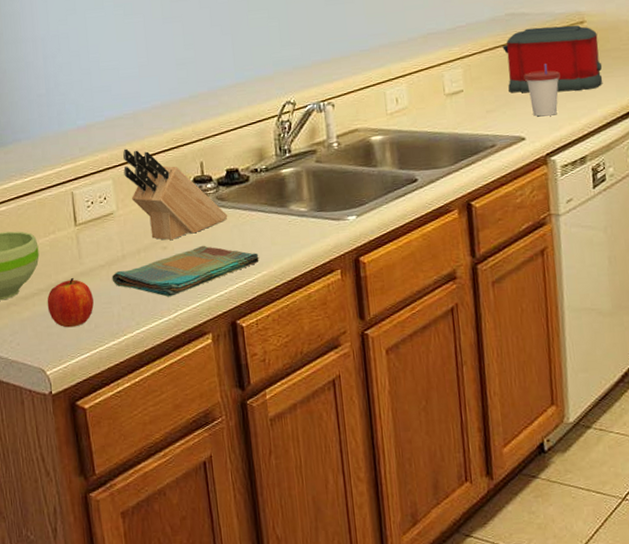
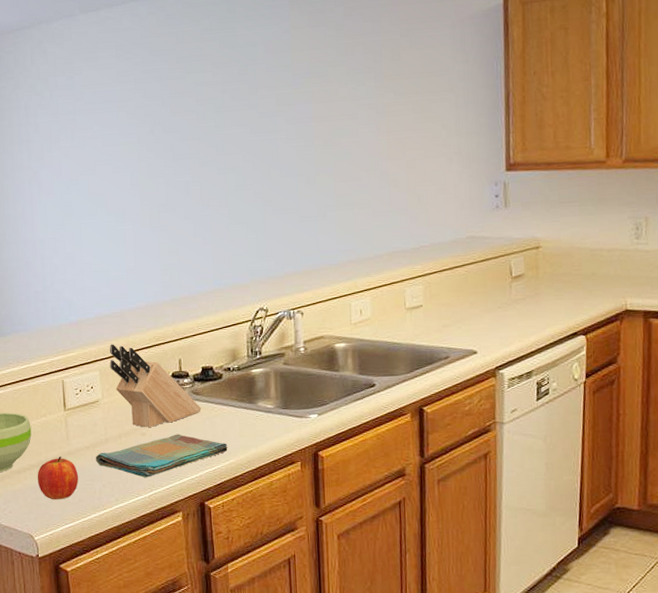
toaster: present [502,25,603,93] -> none [461,249,554,311]
cup: present [525,64,560,117] -> none [480,284,514,333]

